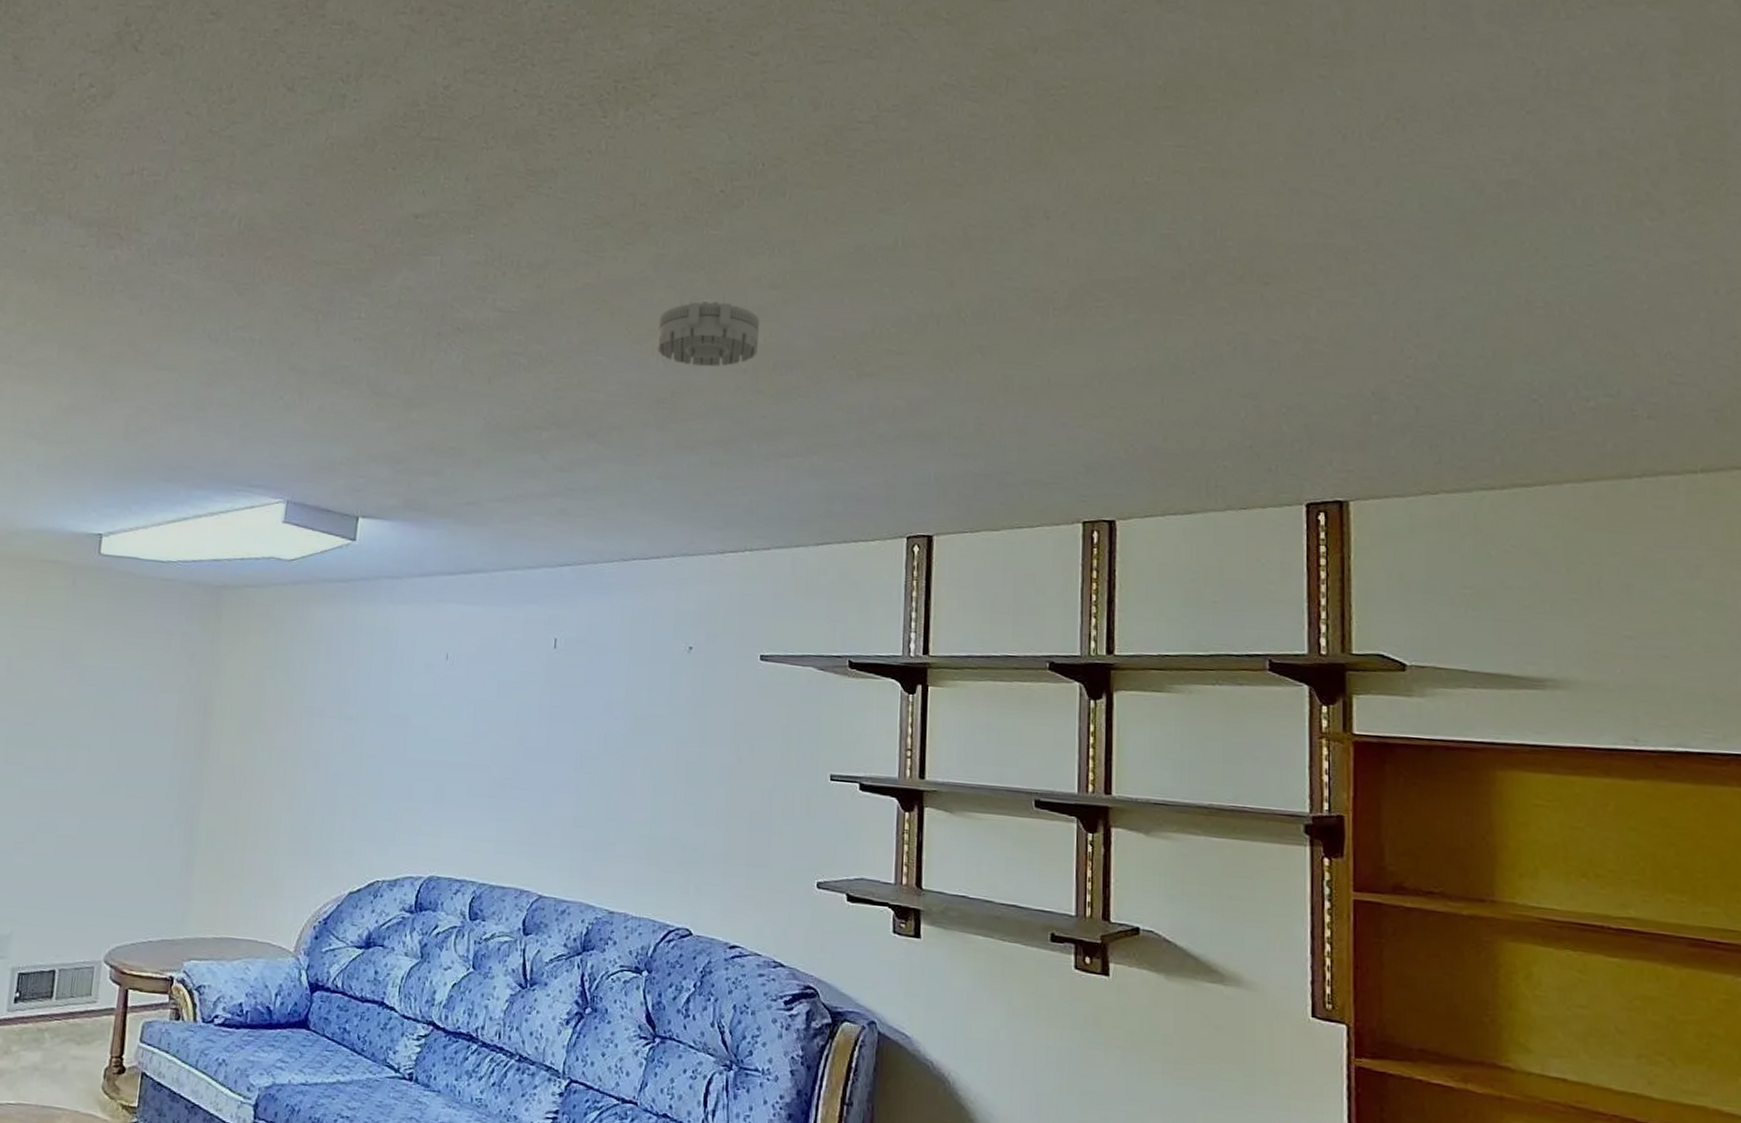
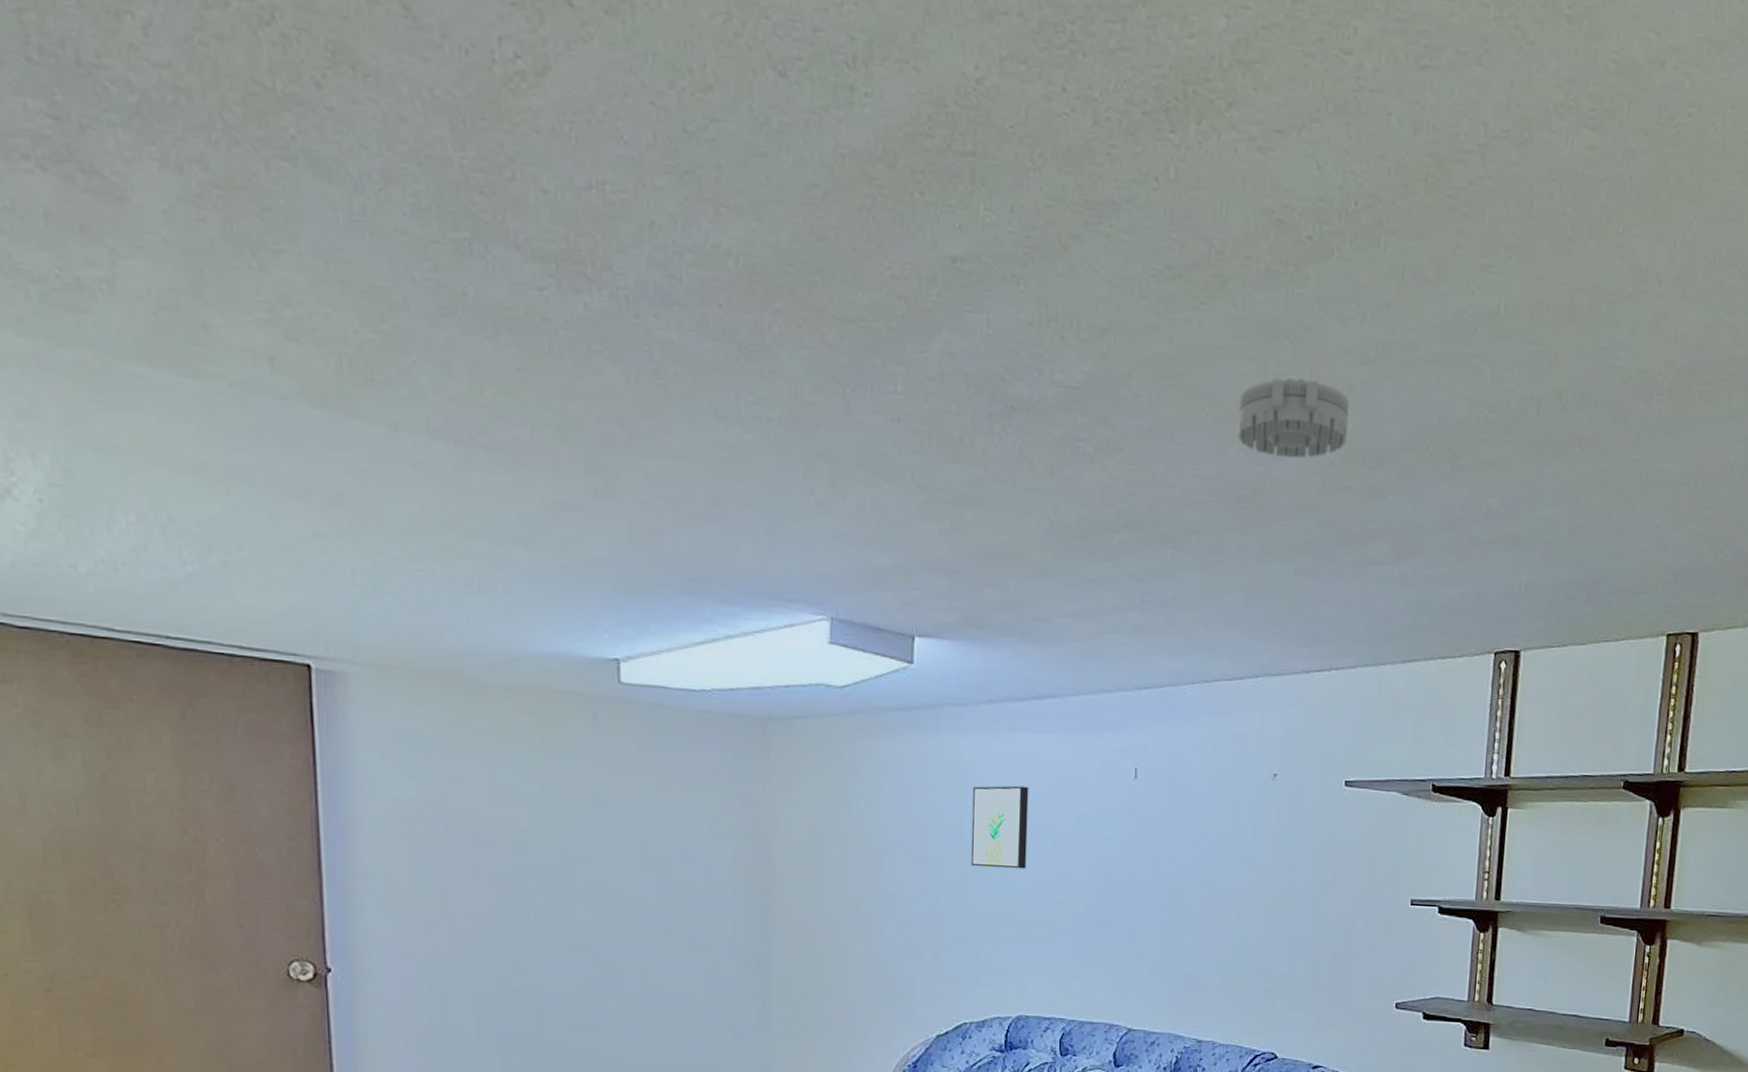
wall art: none [394,651,454,731] -> present [970,785,1029,869]

